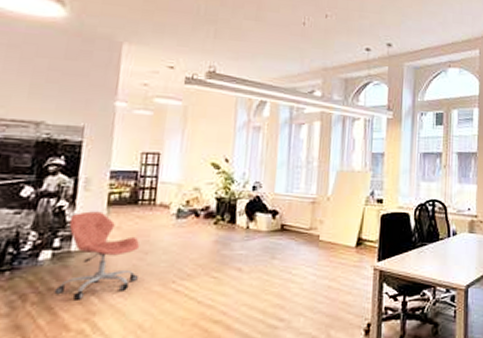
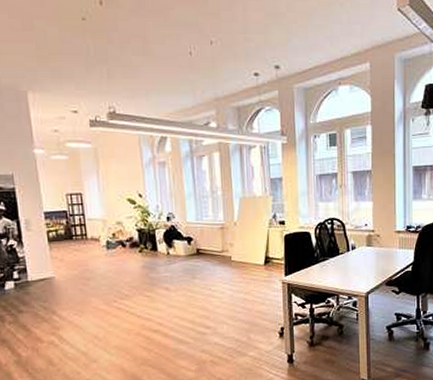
office chair: present [54,211,140,300] -> none [21,247,86,319]

